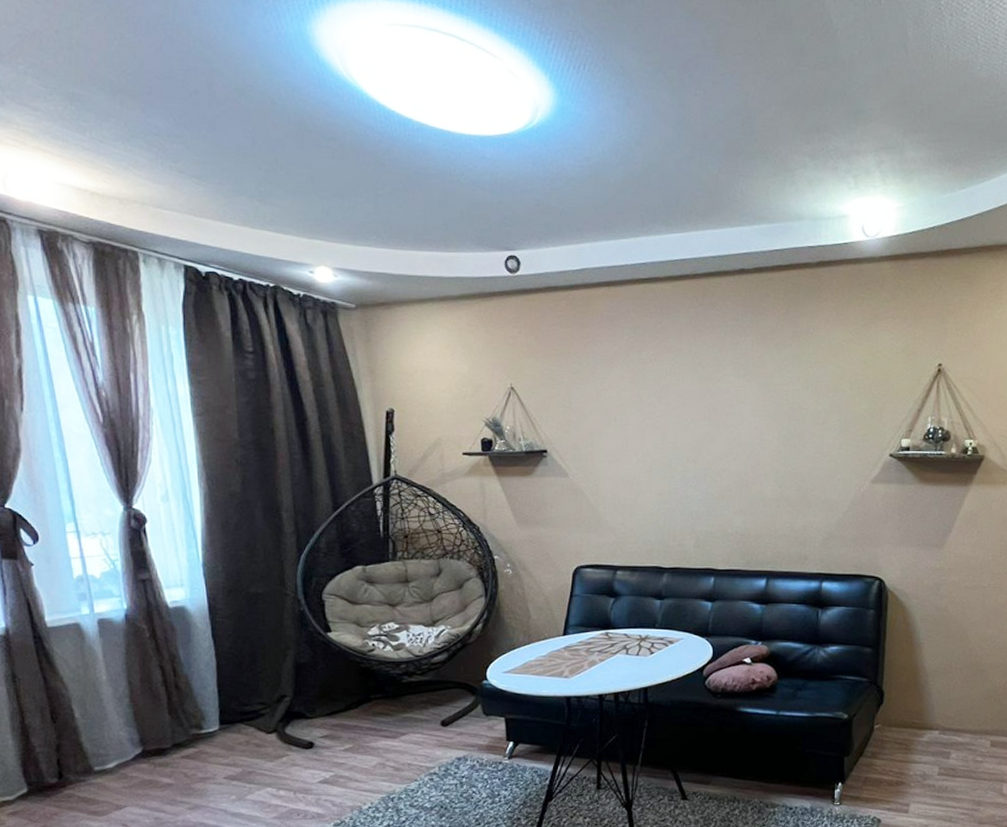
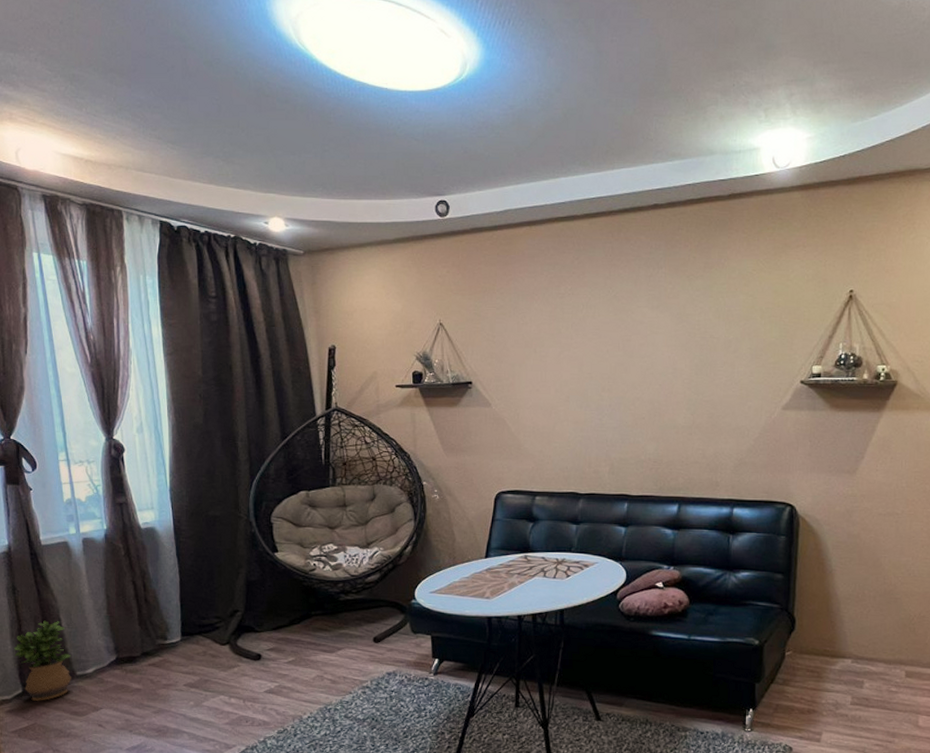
potted plant: none [15,711,88,801] -> present [14,620,71,701]

